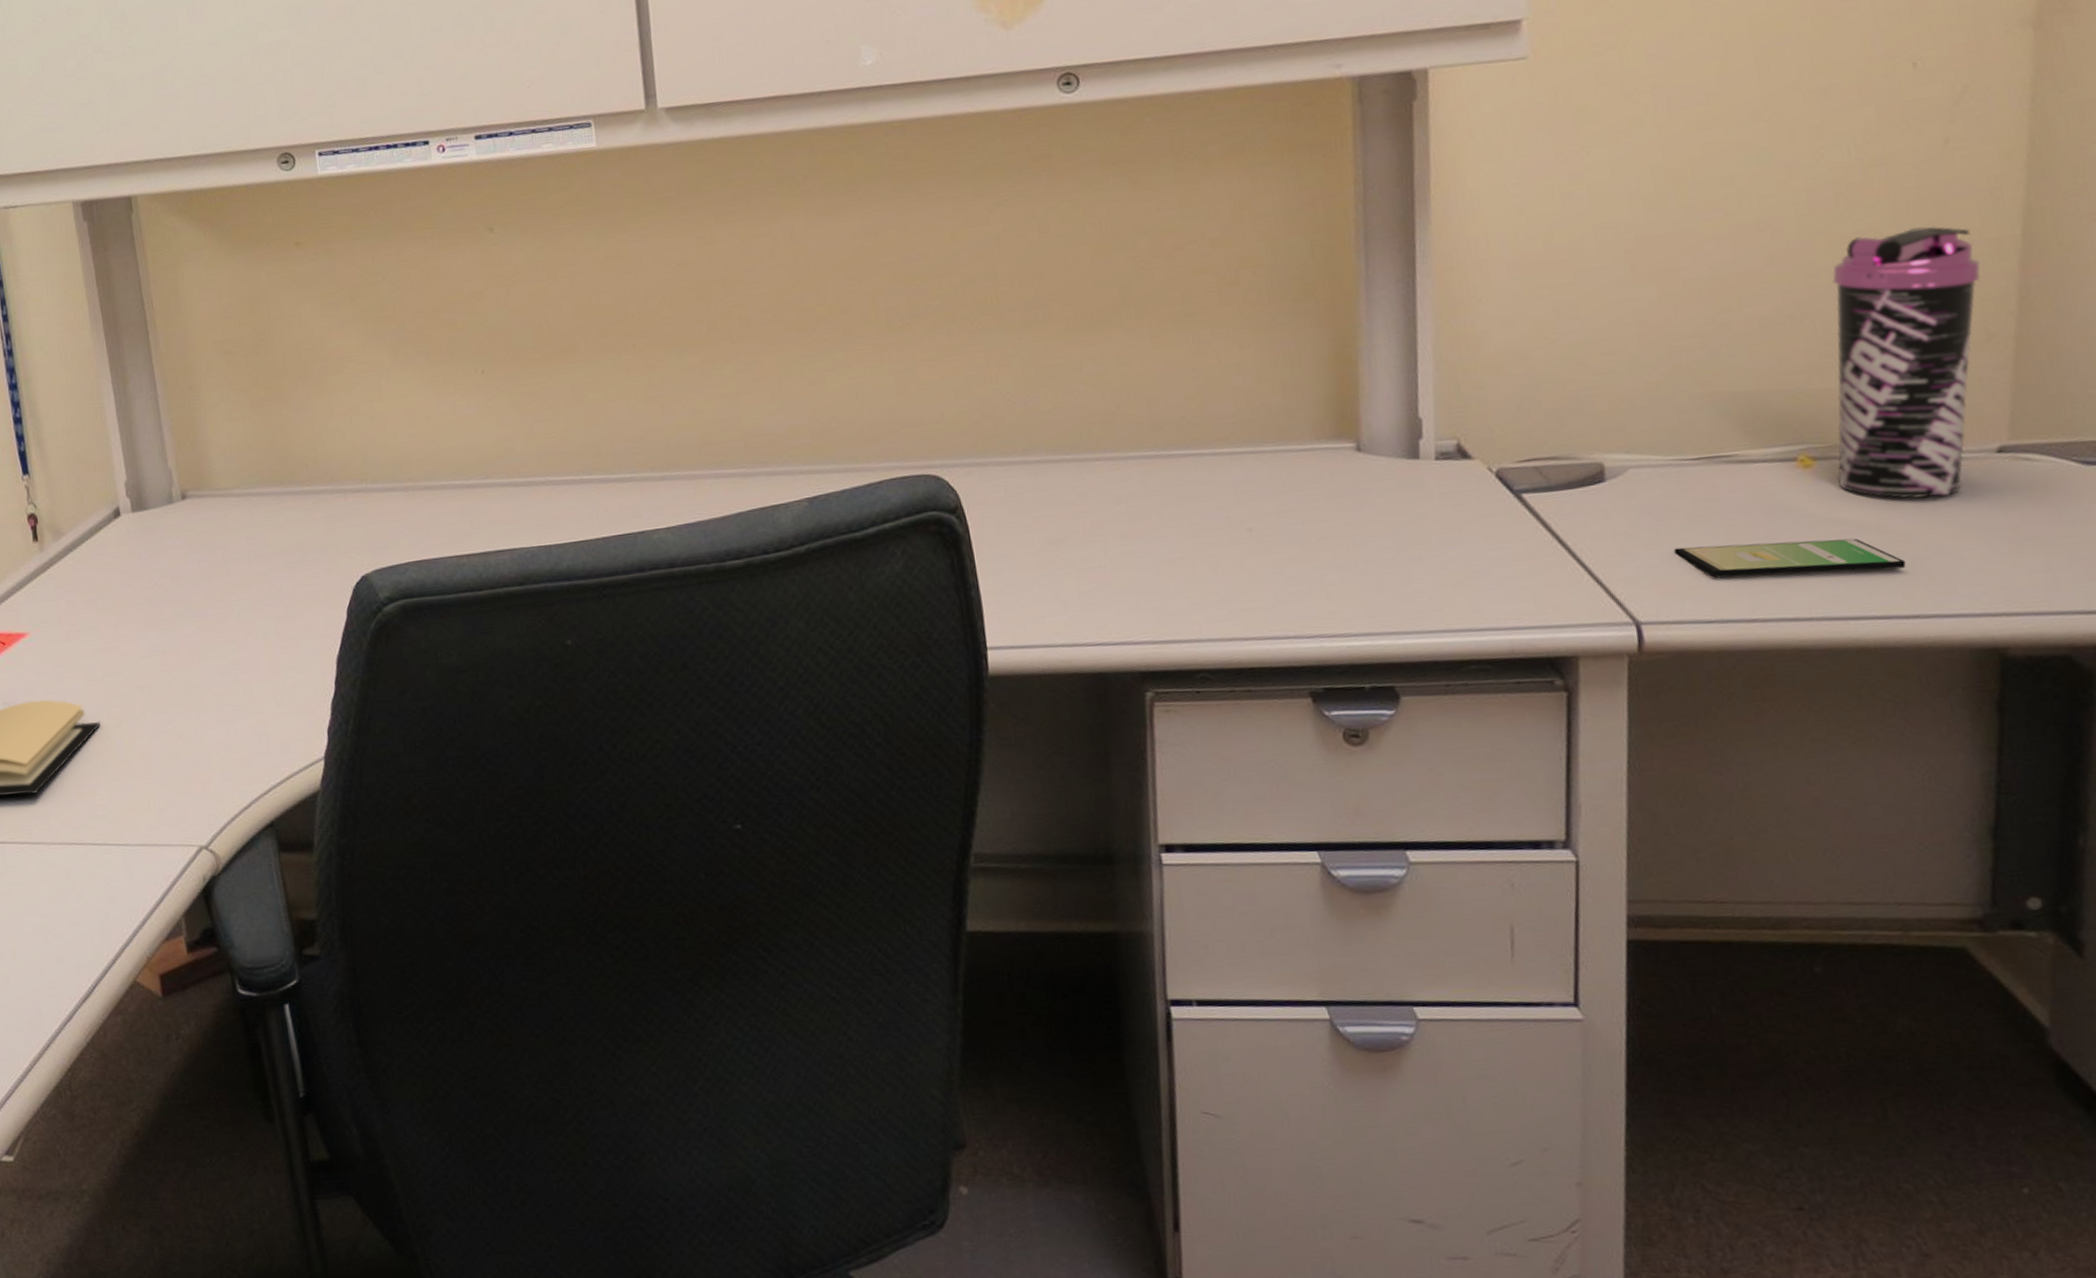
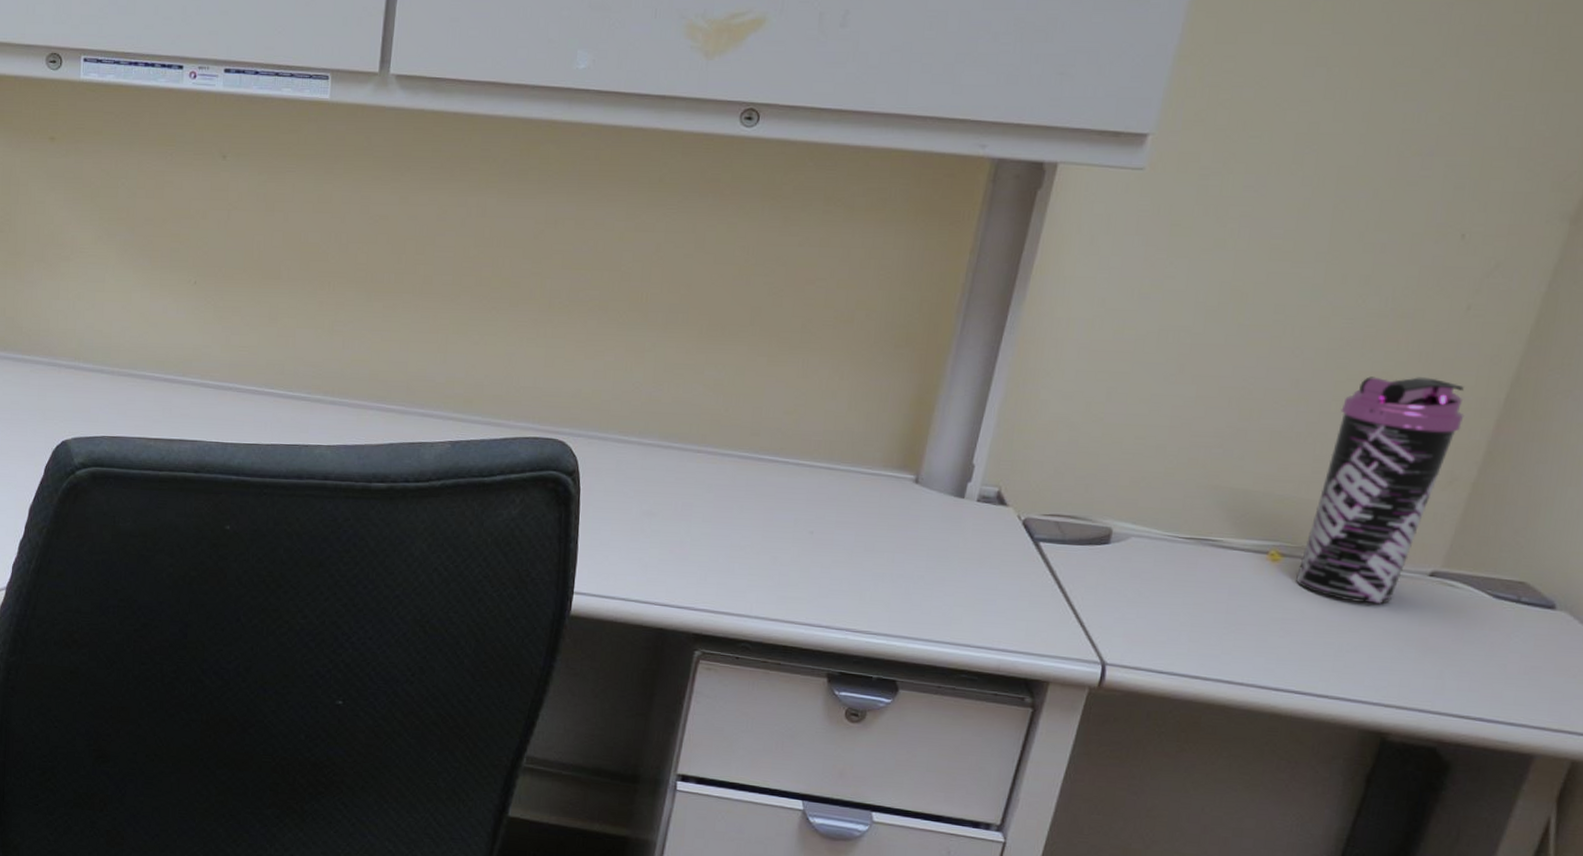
smartphone: present [1674,538,1906,578] -> none [1149,608,1330,657]

